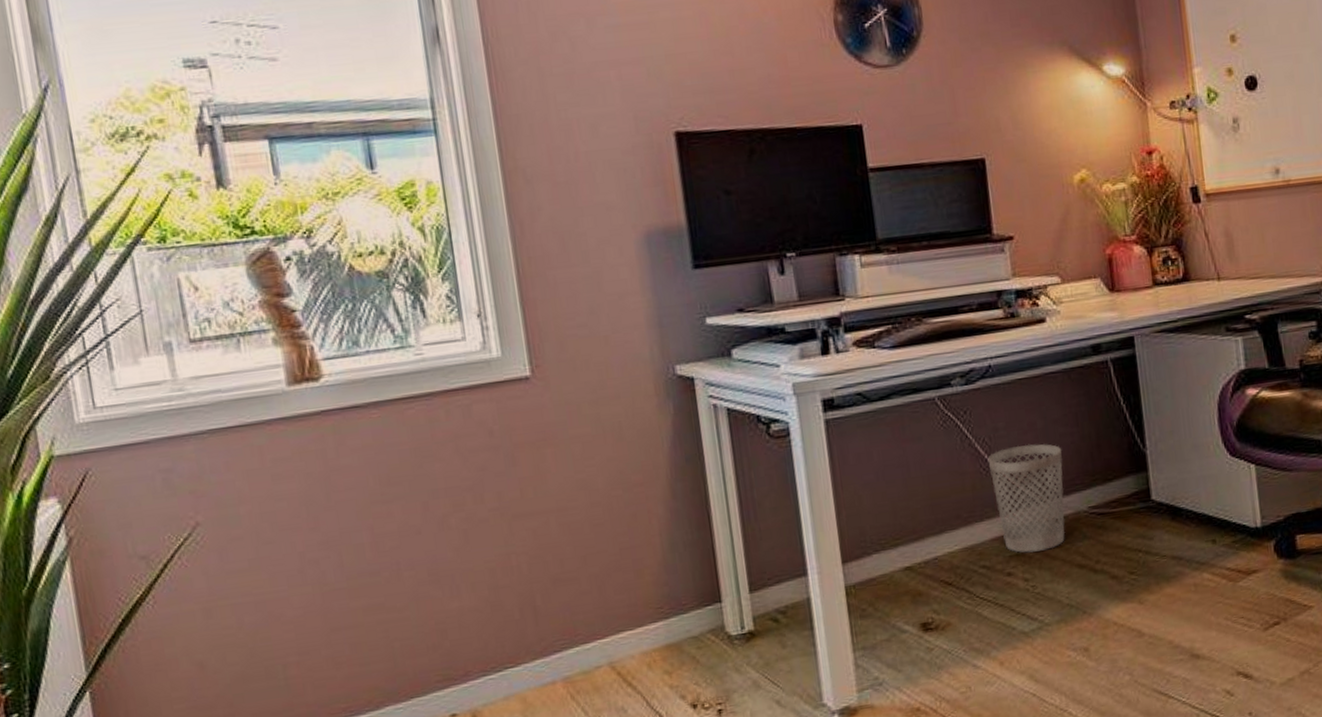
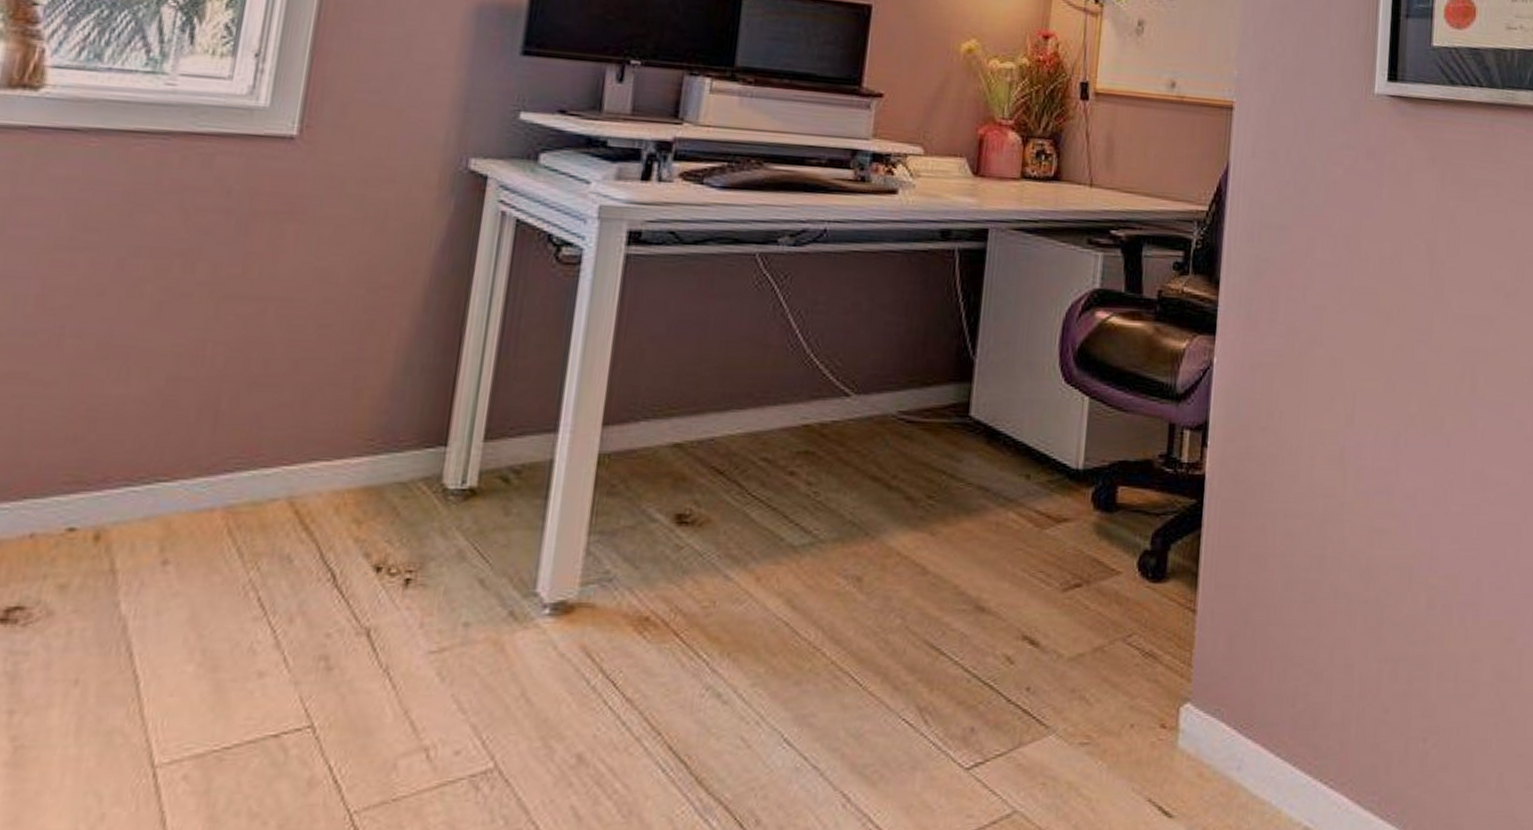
wastebasket: present [987,444,1066,553] -> none [794,325,883,453]

